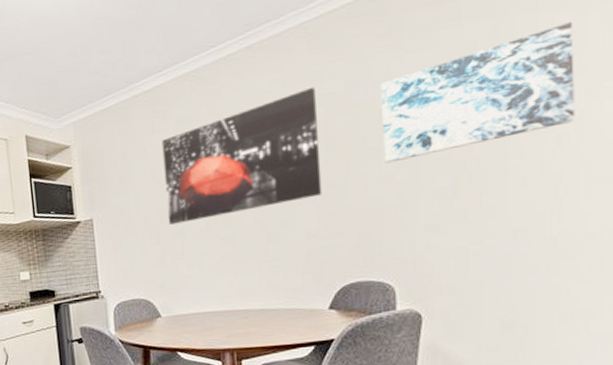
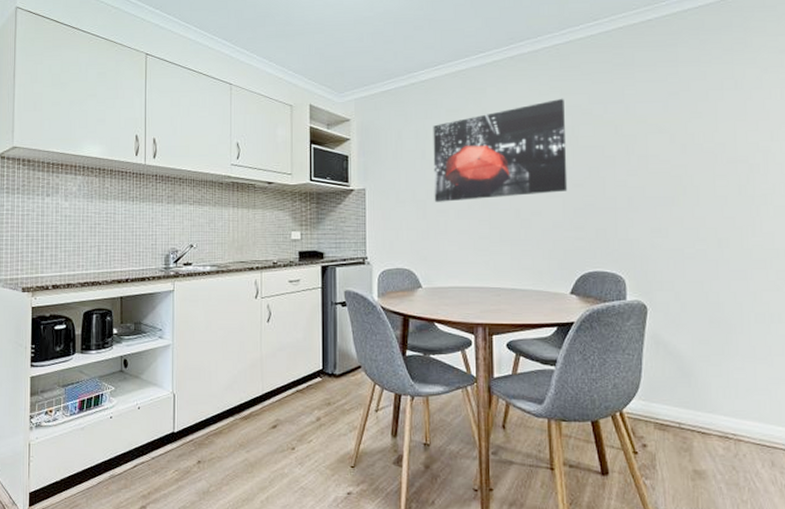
wall art: present [381,22,575,164] -> none [617,78,763,171]

